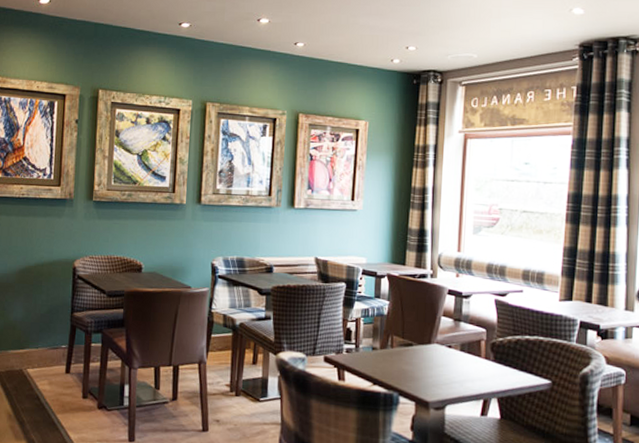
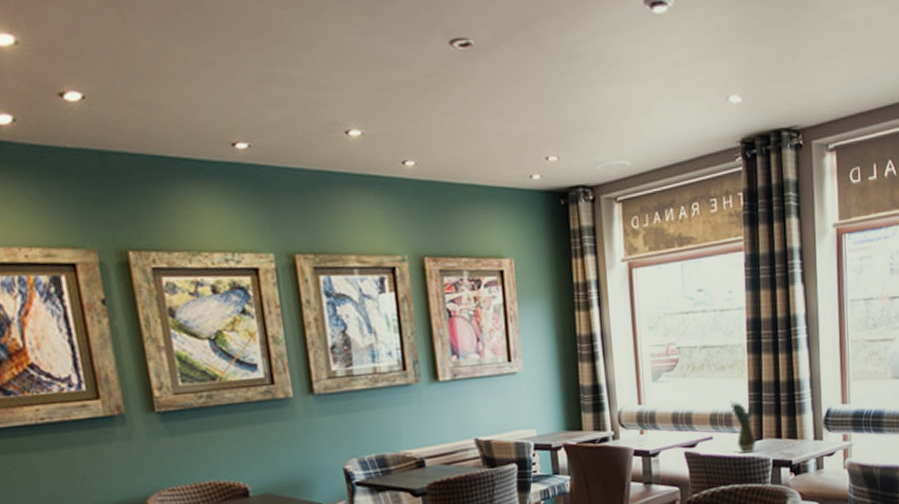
vase: none [543,261,567,311] -> present [730,401,756,453]

